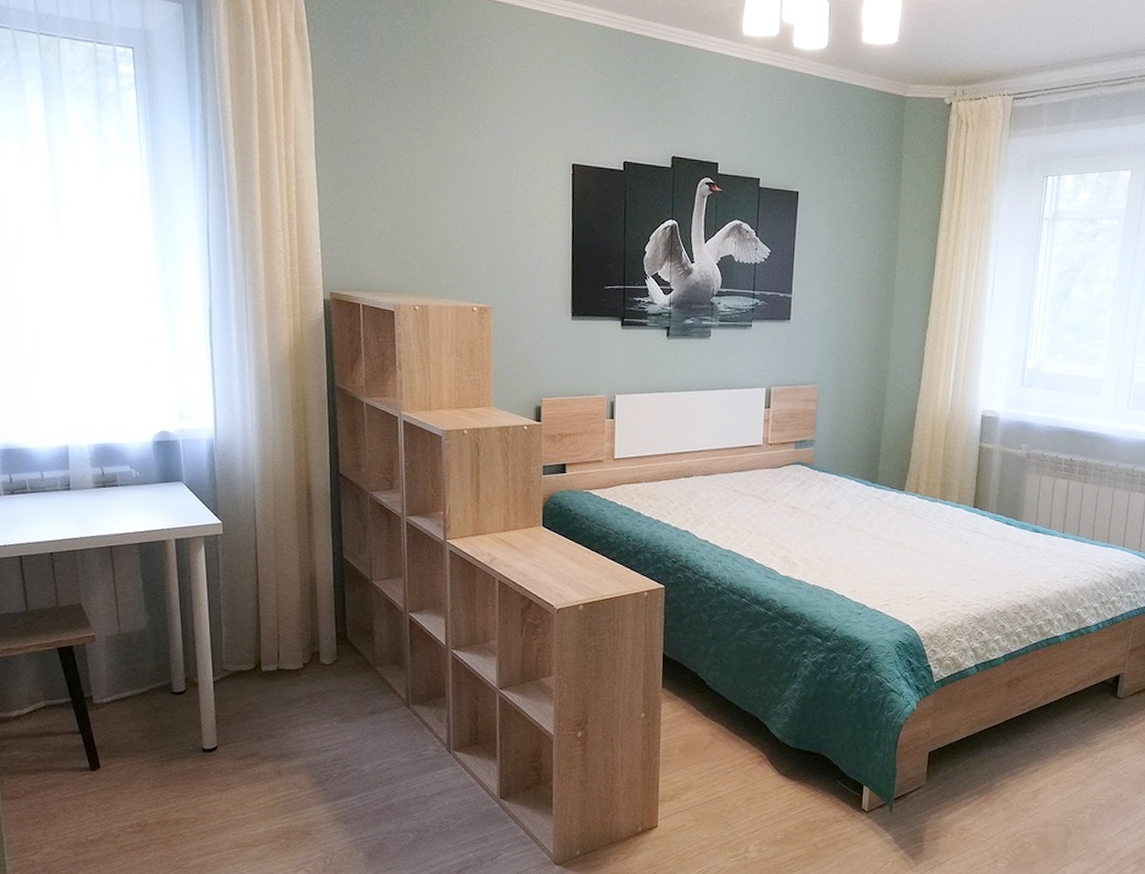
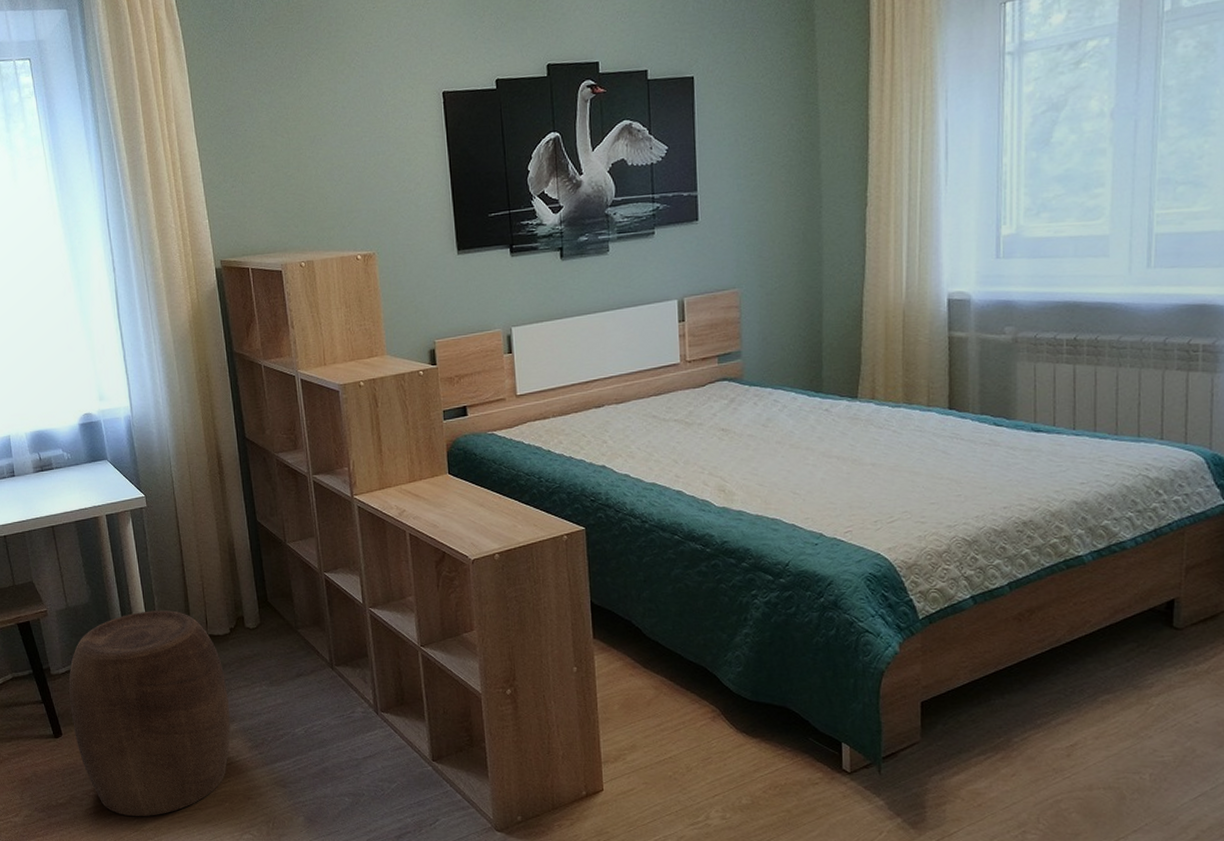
stool: none [113,641,296,853] -> present [69,610,231,816]

